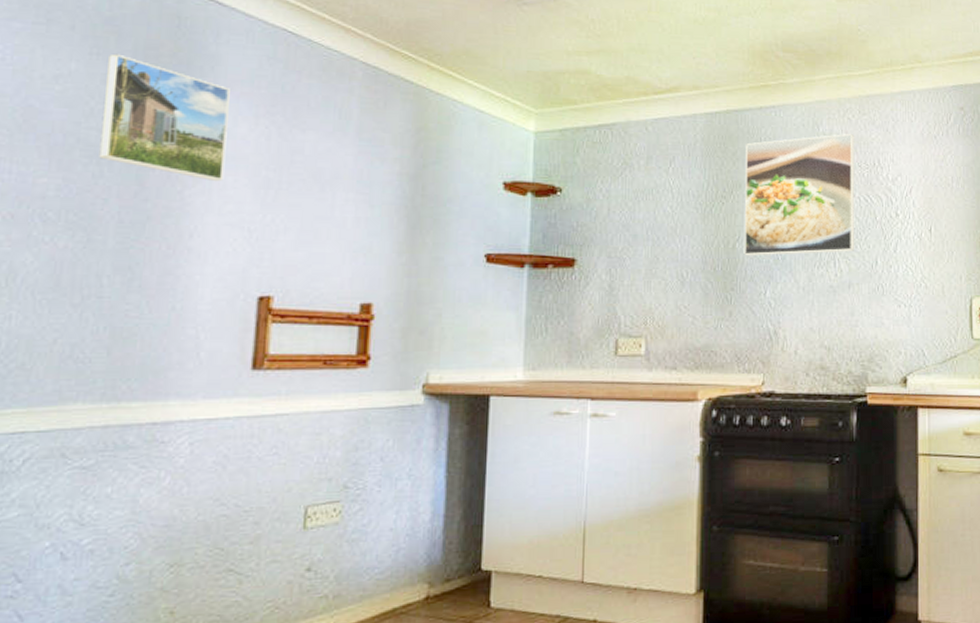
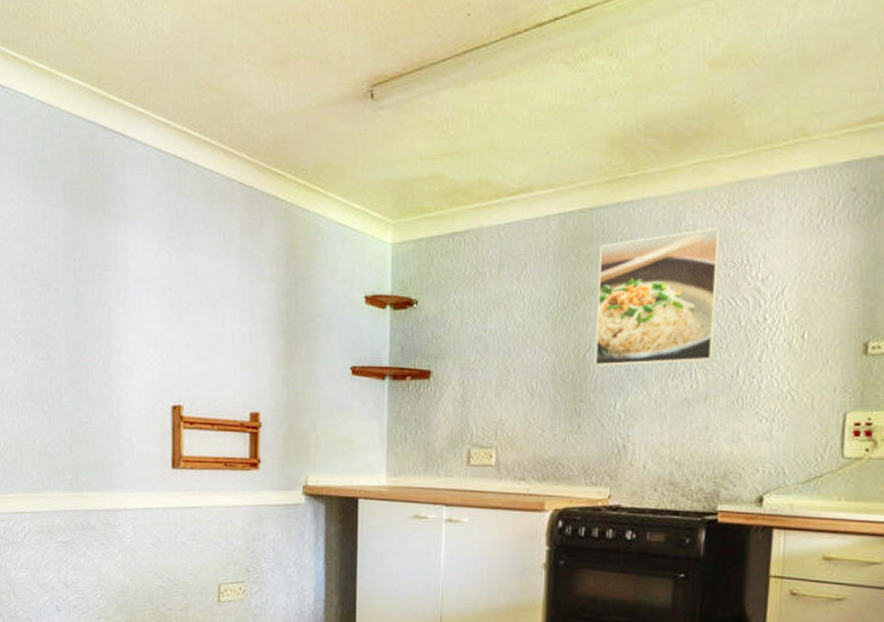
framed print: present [99,53,230,181] -> none [46,190,139,303]

